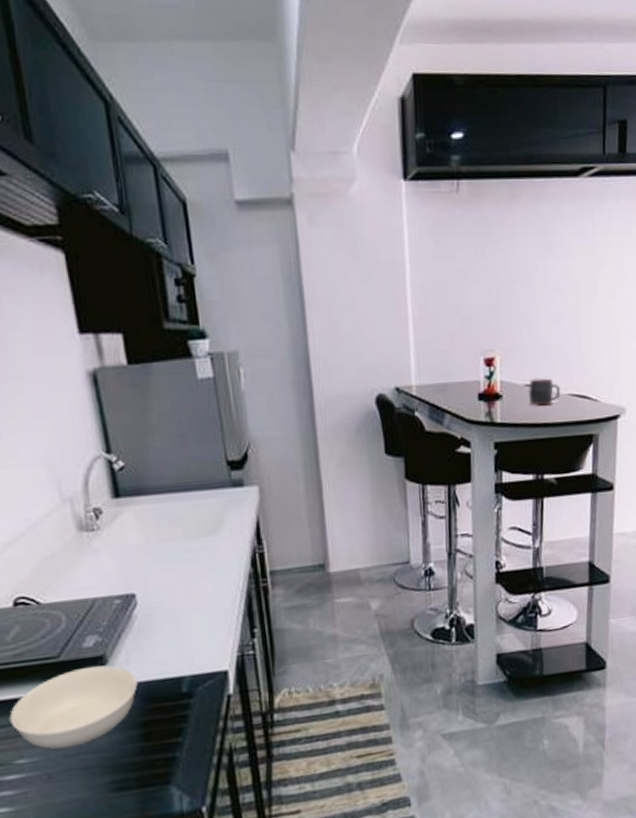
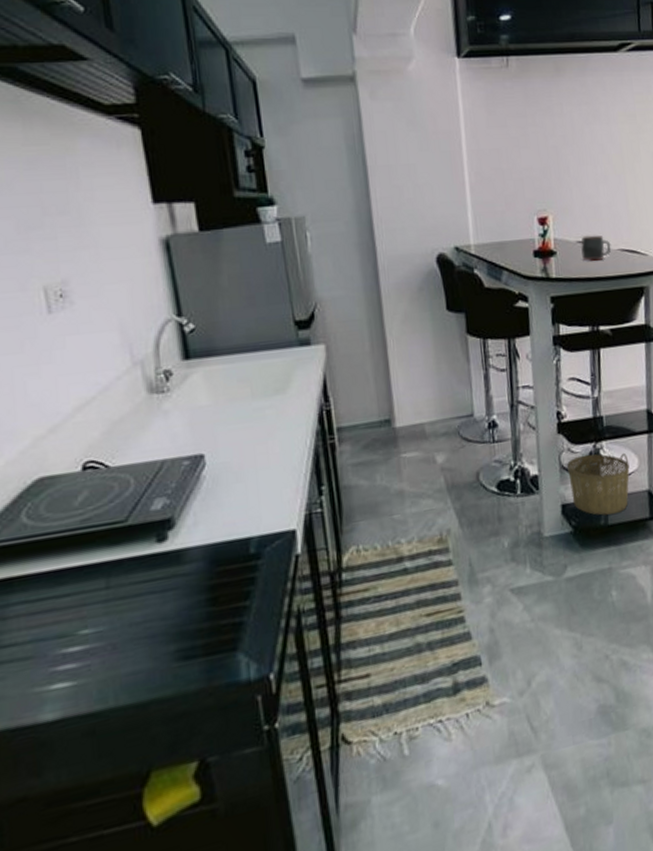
bowl: present [10,665,138,750] -> none [75,527,205,618]
basket: none [504,604,568,666] -> present [567,452,630,516]

